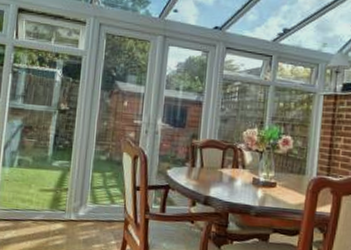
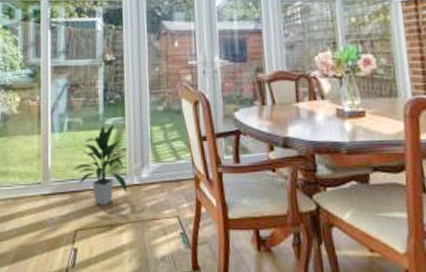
indoor plant: none [18,166,67,235] -> present [73,123,128,205]

